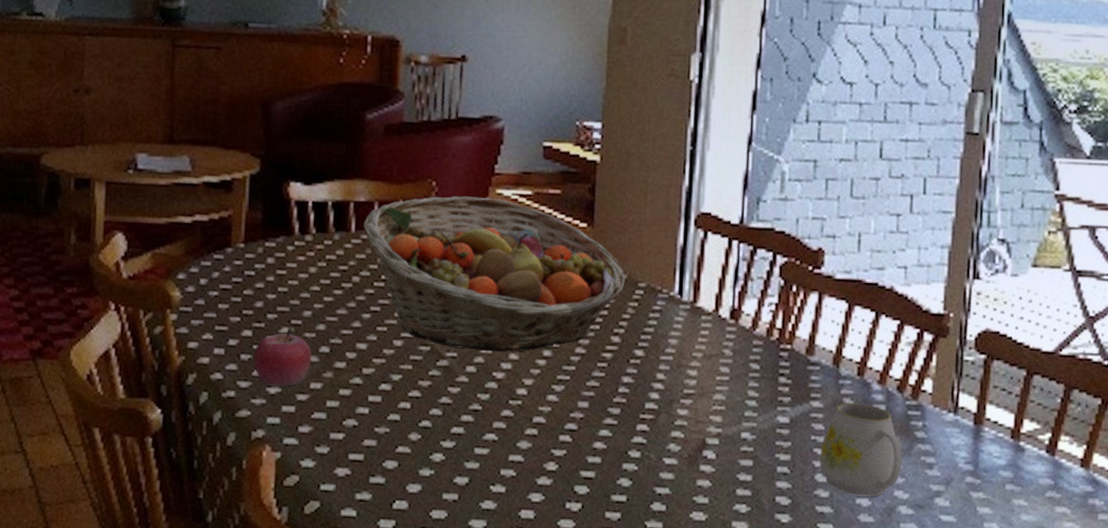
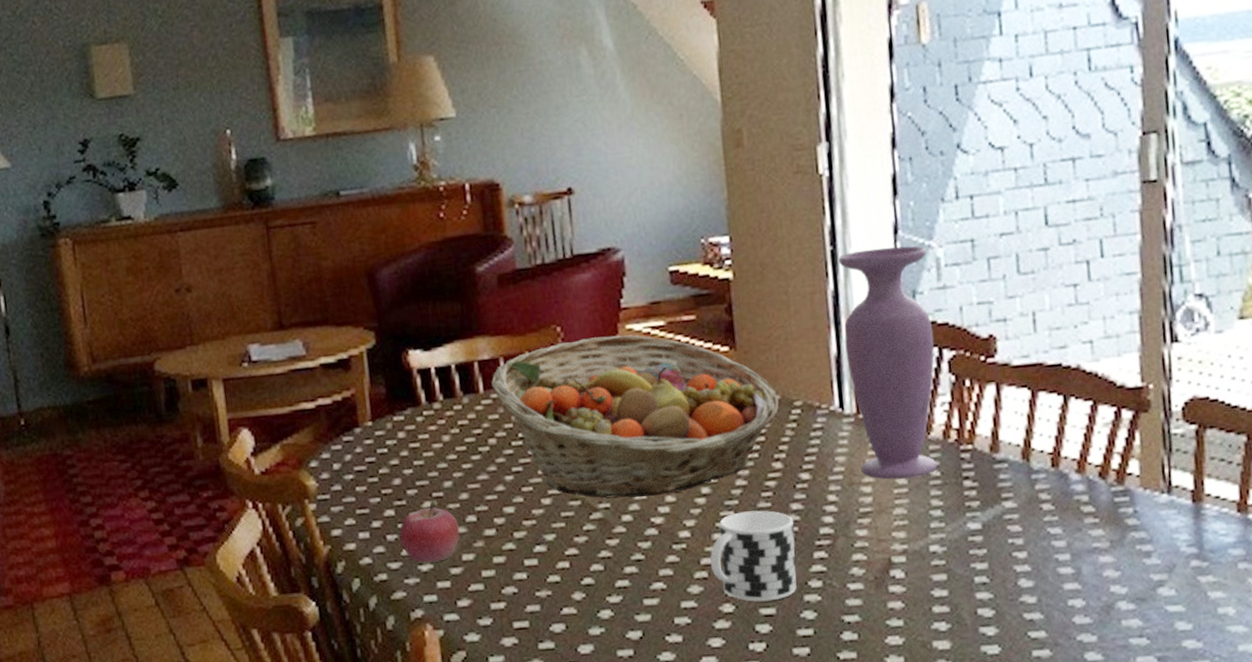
cup: none [541,378,622,465] -> present [710,510,797,602]
vase: none [691,154,774,368] -> present [838,245,938,480]
mug: present [819,403,903,497] -> none [1020,497,1116,597]

